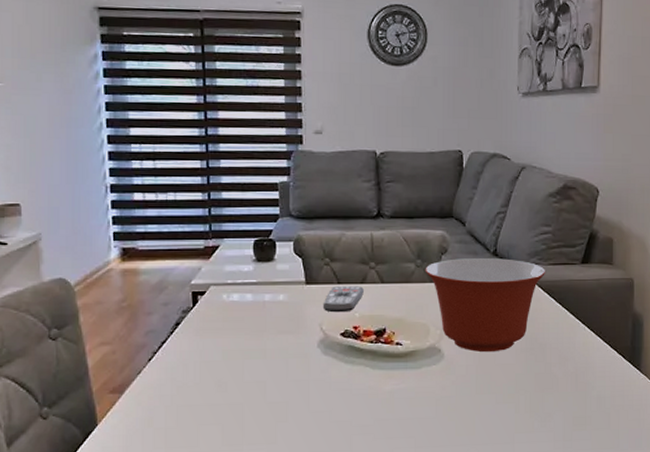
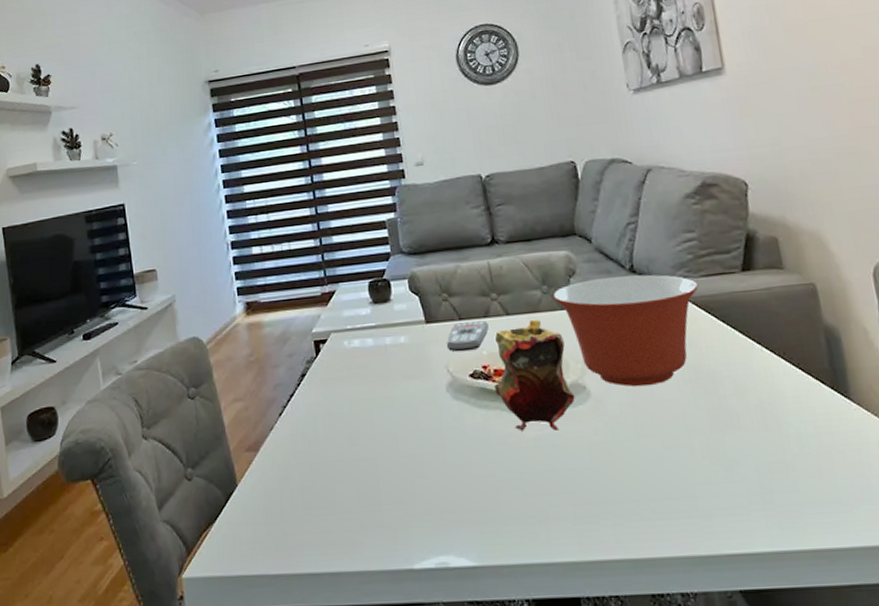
teapot: none [362,290,431,385] -> present [494,320,575,432]

